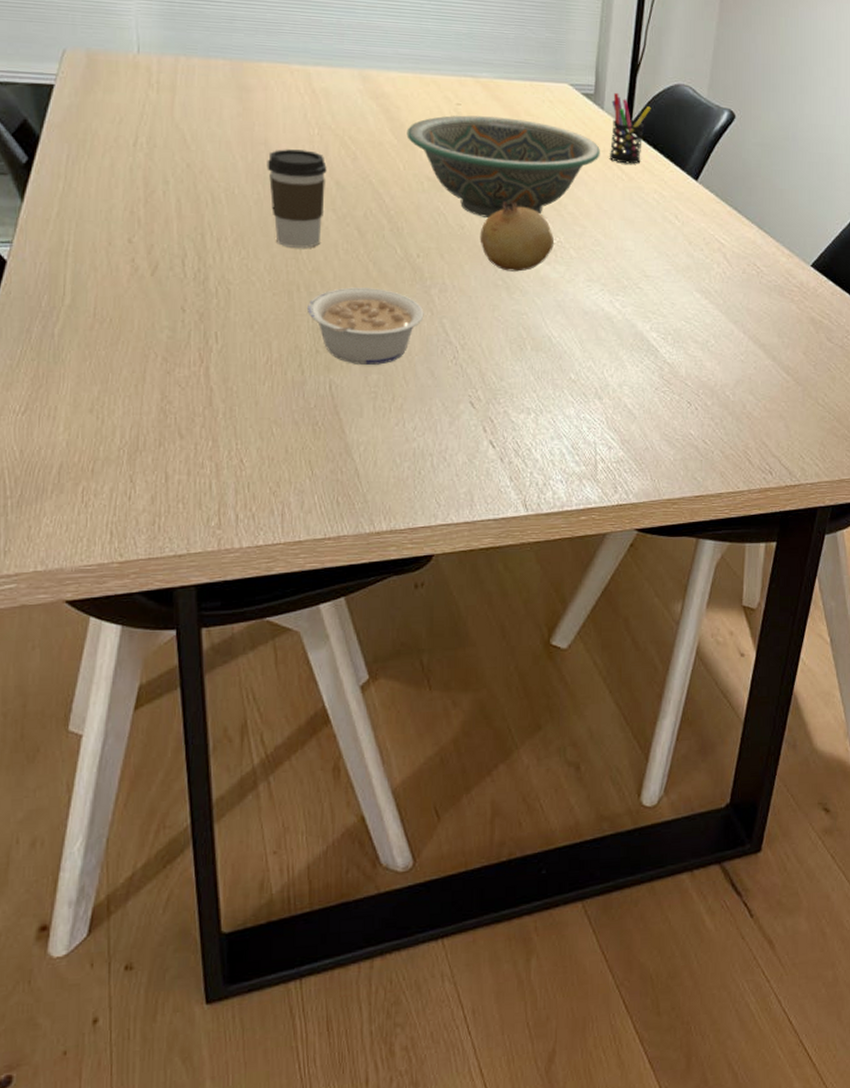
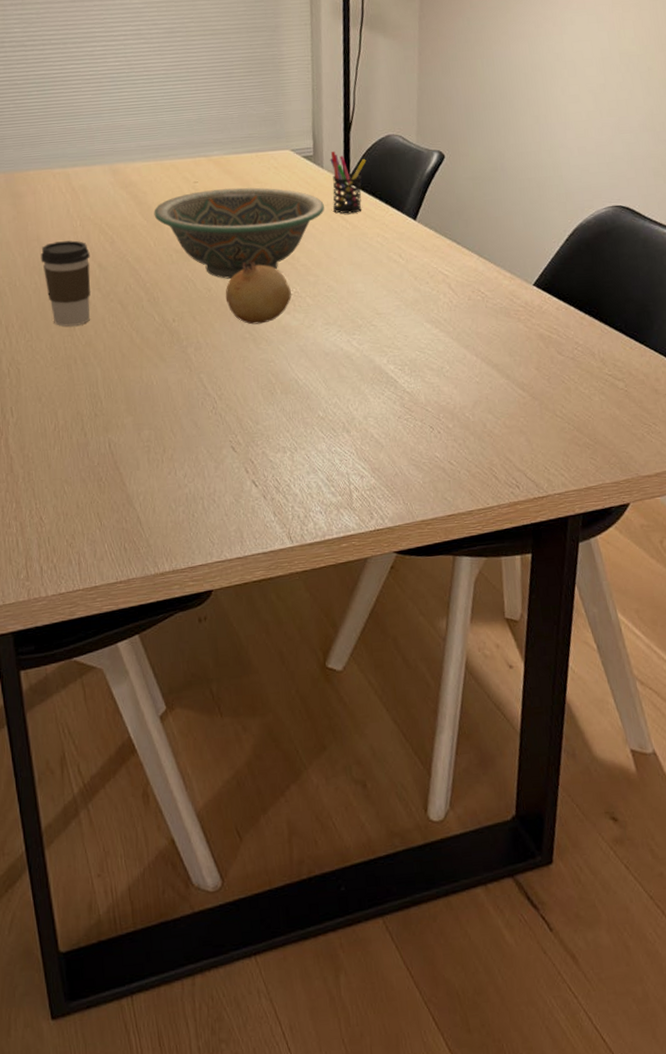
legume: present [308,287,424,365] -> none [84,353,184,423]

